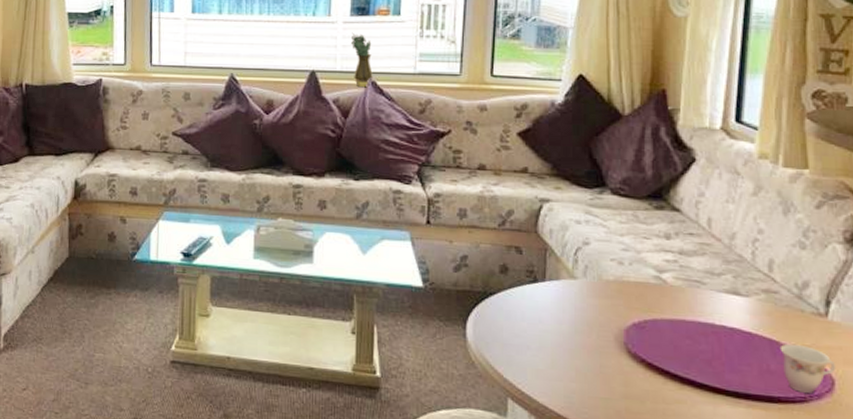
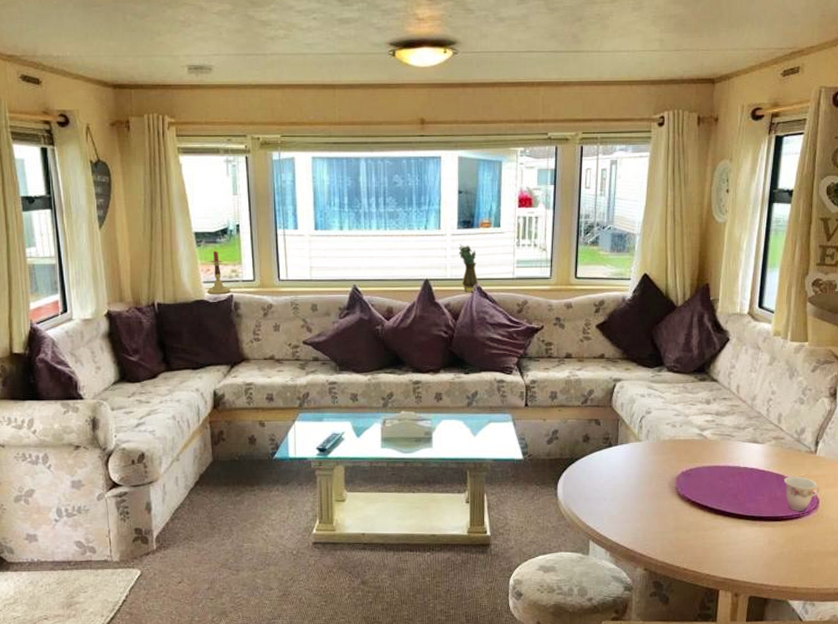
candlestick: none [77,32,101,78] -> present [208,251,231,295]

